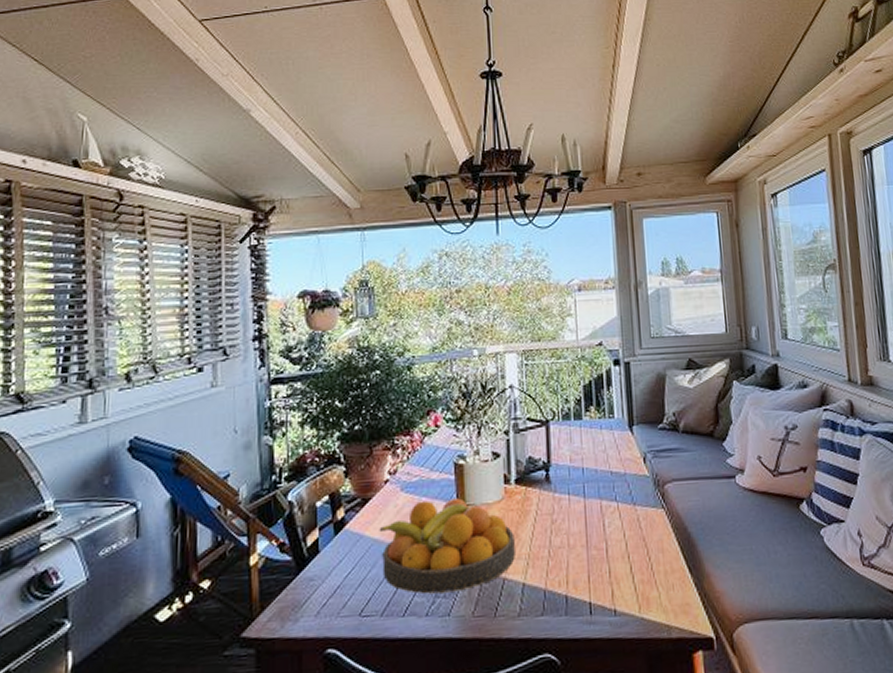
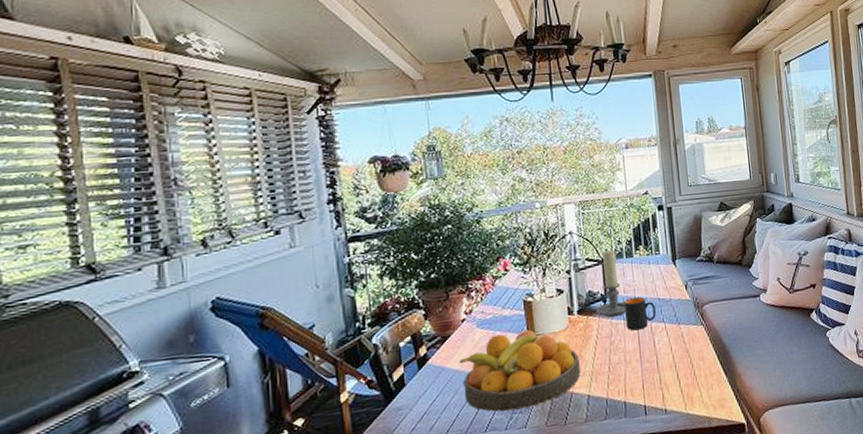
candle holder: none [537,409,572,491] -> present [597,249,627,318]
mug: none [570,467,607,509] -> present [624,296,656,331]

